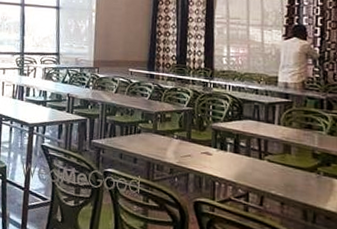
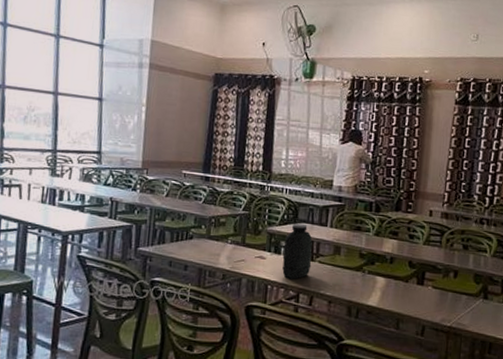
water jug: none [229,119,260,177] -> present [282,223,313,279]

